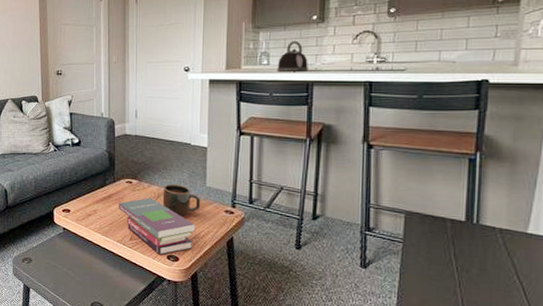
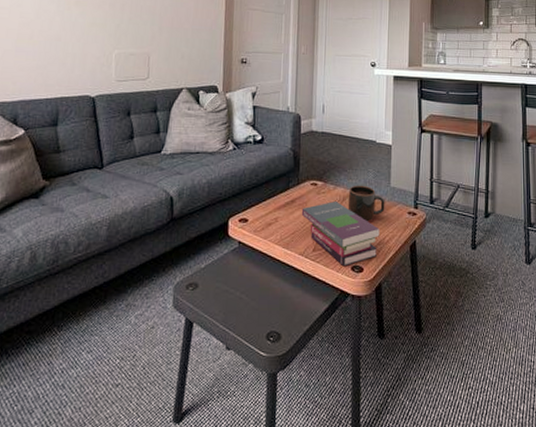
kettle: present [277,40,310,73] -> none [452,43,478,73]

